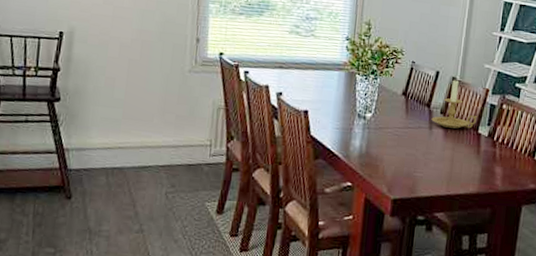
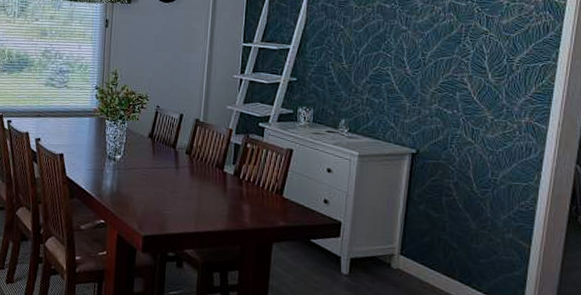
candle holder: present [431,79,477,129] -> none [177,120,222,168]

